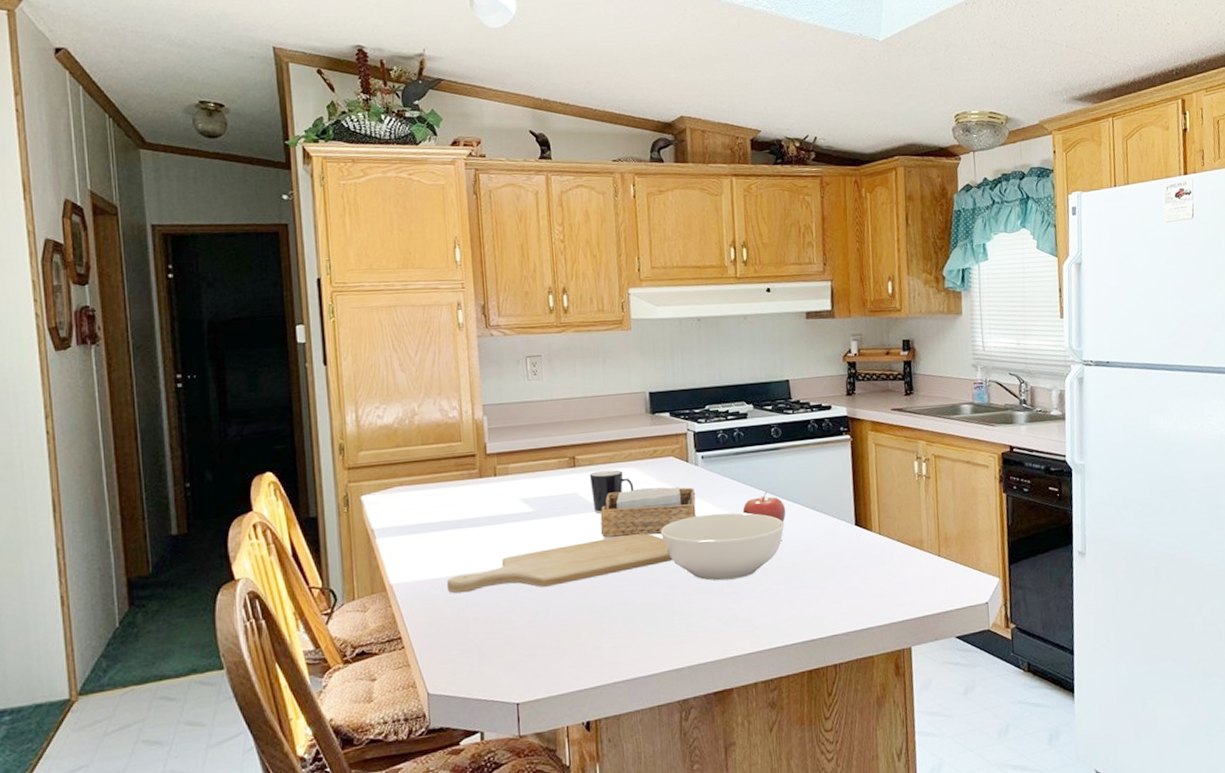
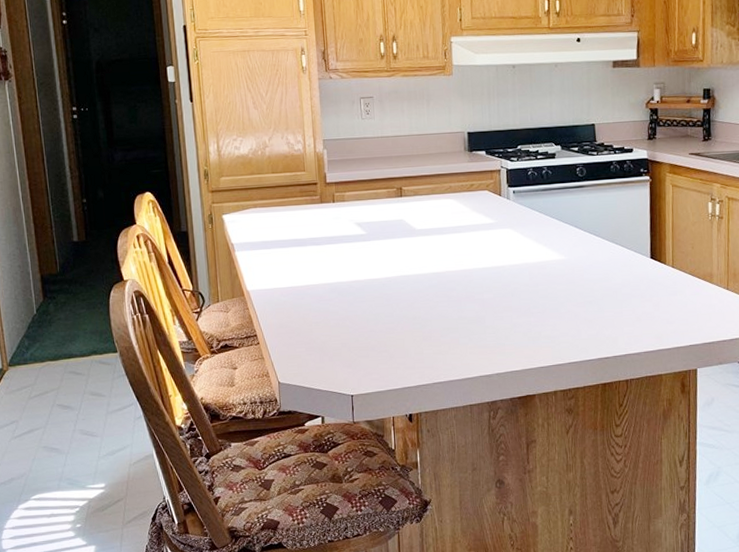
chopping board: present [446,533,673,594] -> none [293,256,485,301]
mug: present [589,469,634,515] -> none [414,200,453,239]
napkin holder: present [600,487,696,538] -> none [423,217,507,260]
bowl: present [660,512,785,581] -> none [474,242,586,302]
fruit: present [742,491,786,522] -> none [548,224,588,252]

